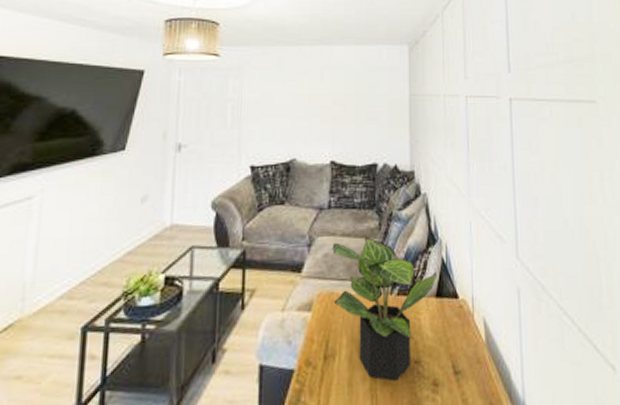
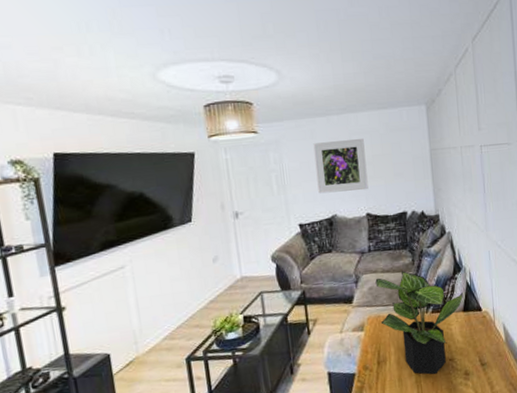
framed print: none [278,73,337,133] -> present [313,138,369,194]

